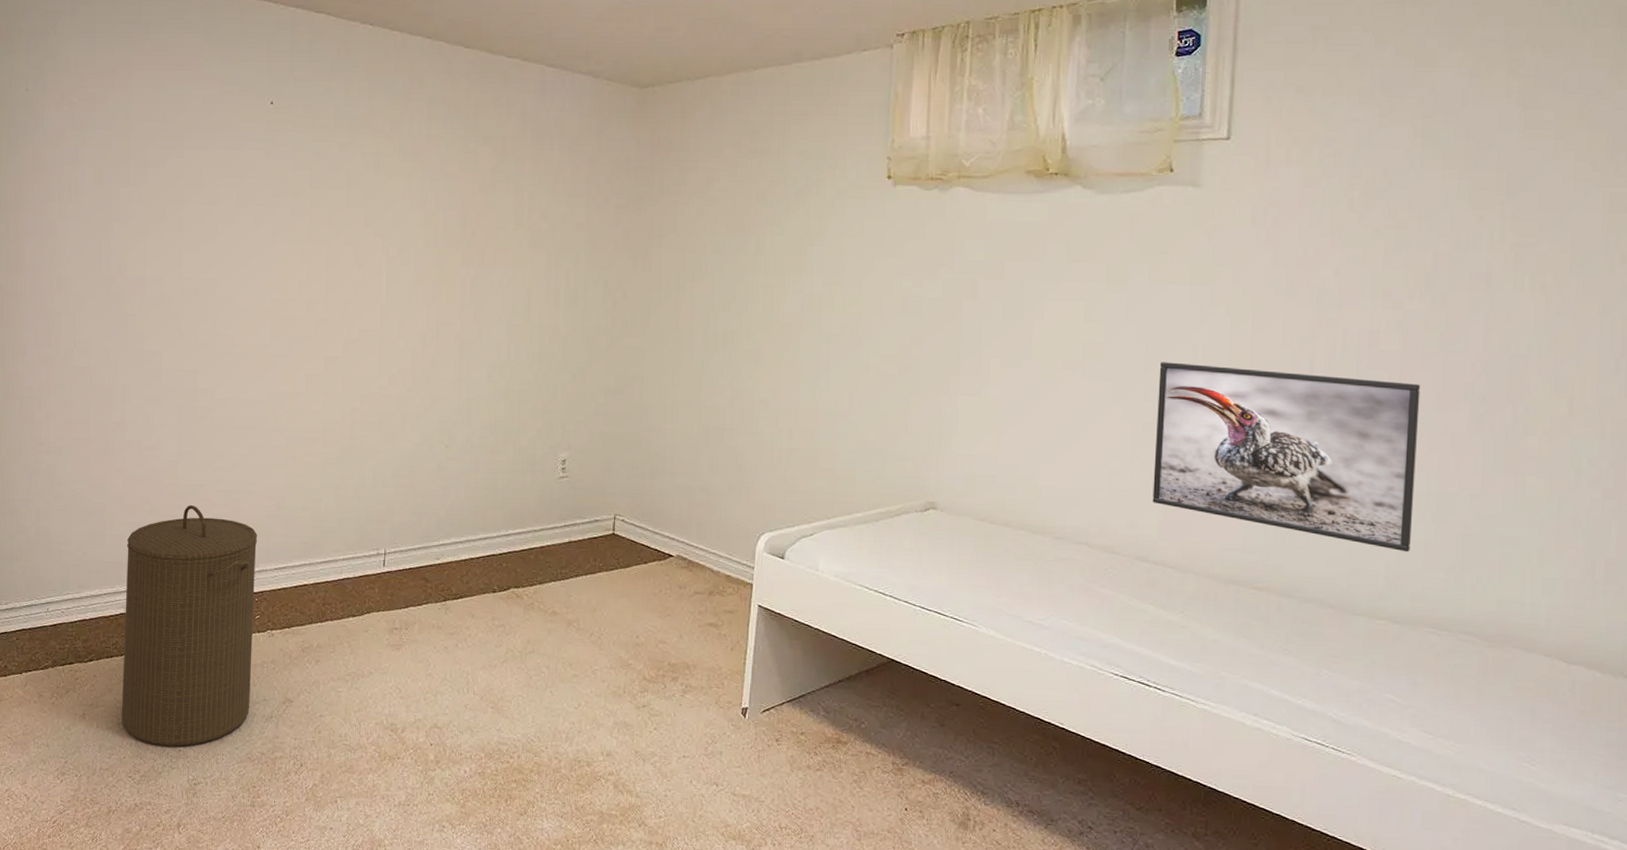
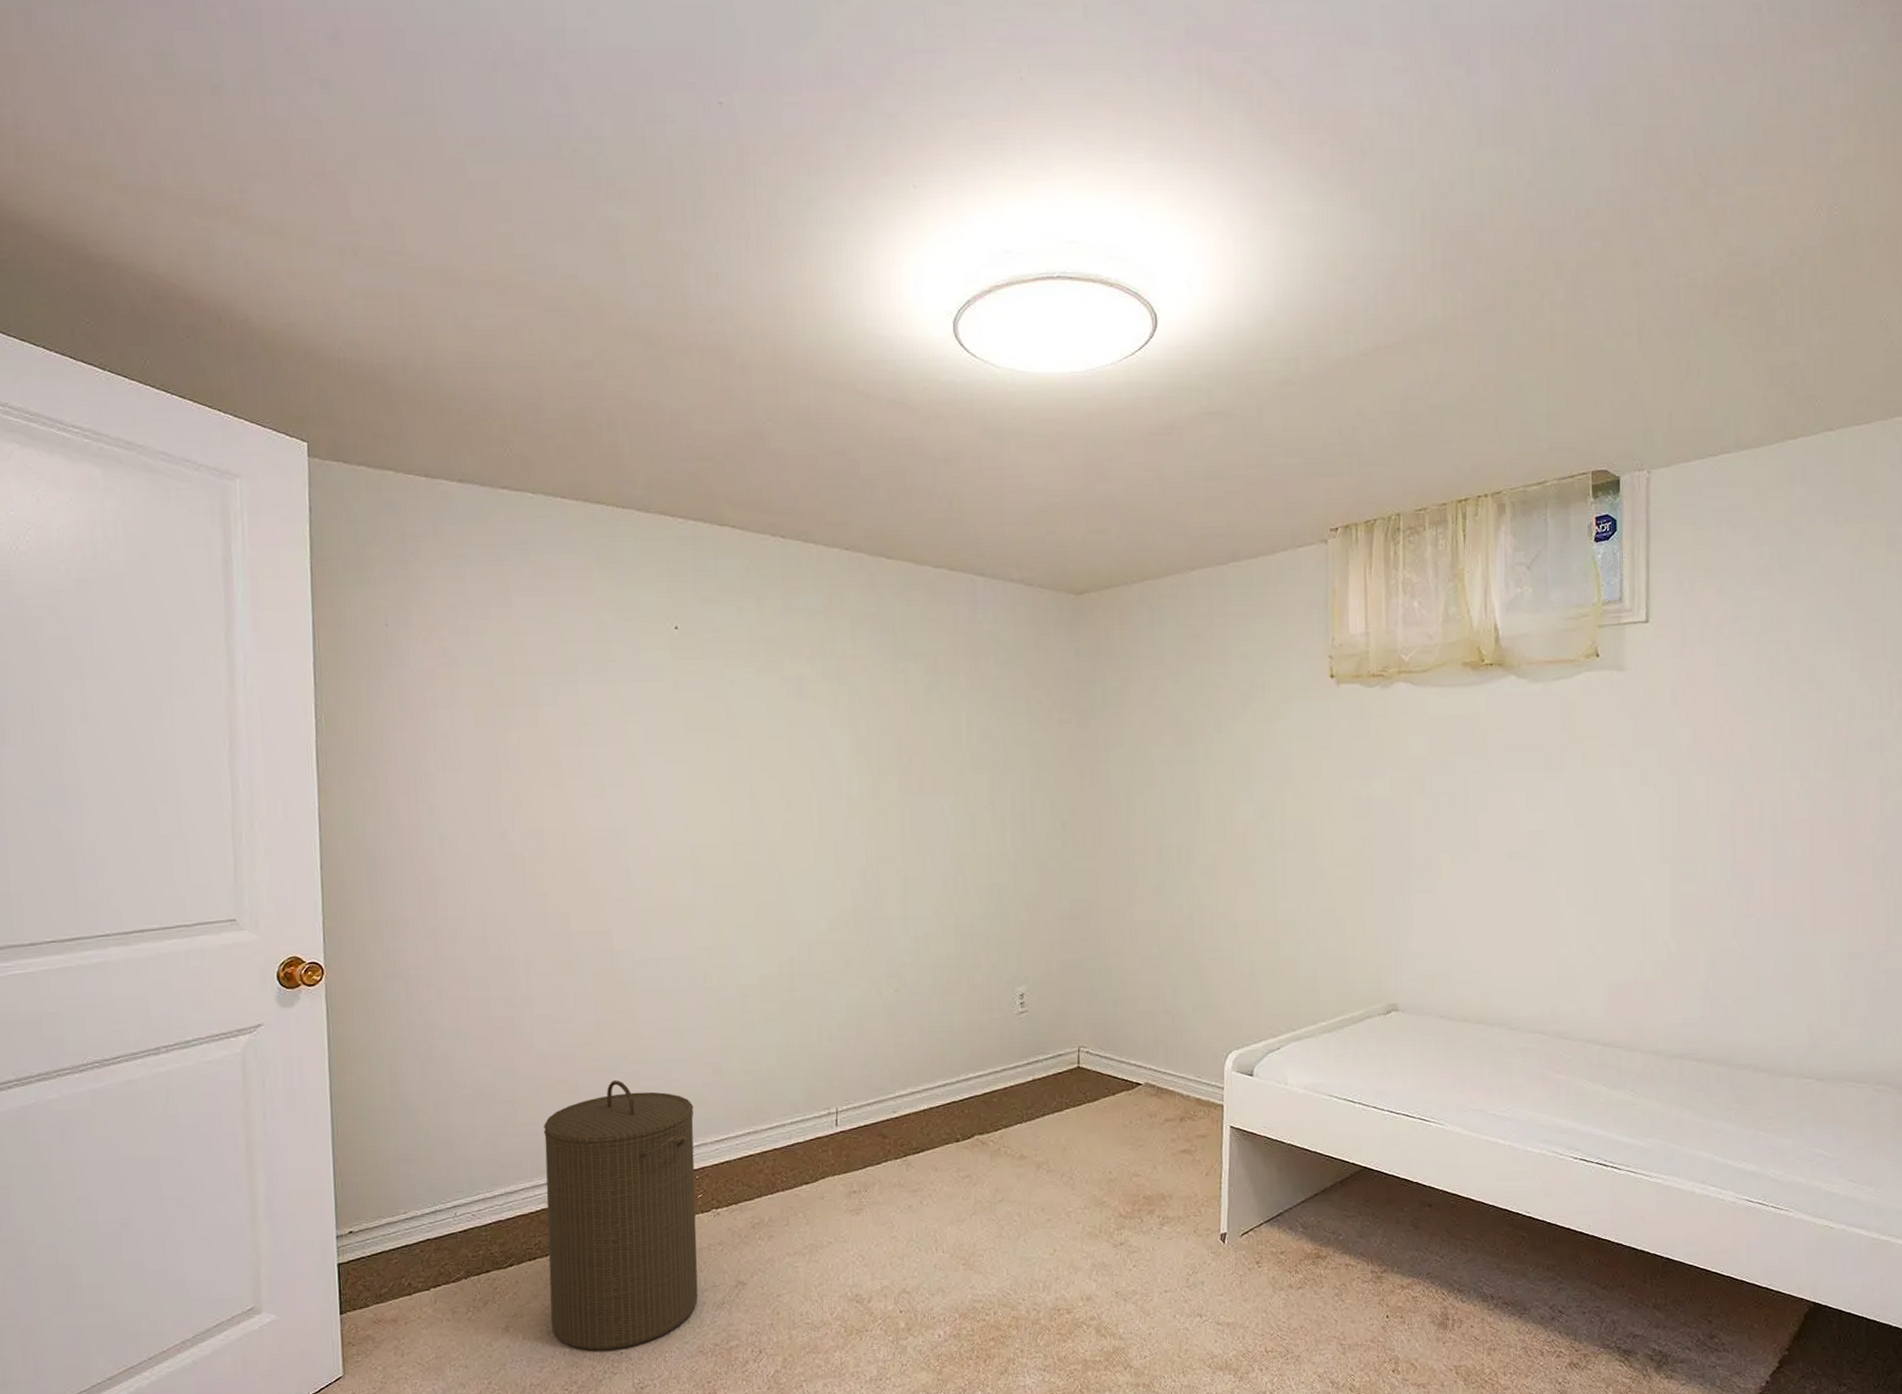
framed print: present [1152,362,1421,552] -> none [1597,845,1830,1012]

